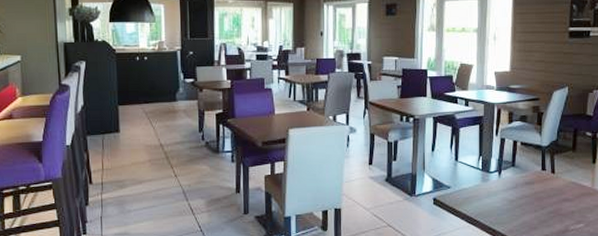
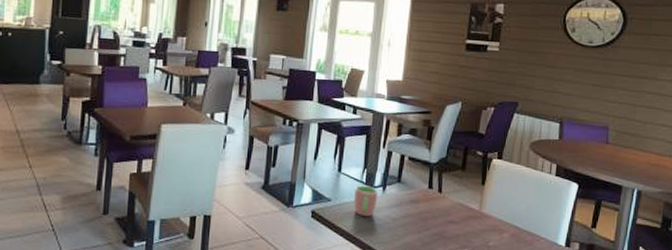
cup: none [471,172,495,201] -> present [353,185,379,217]

